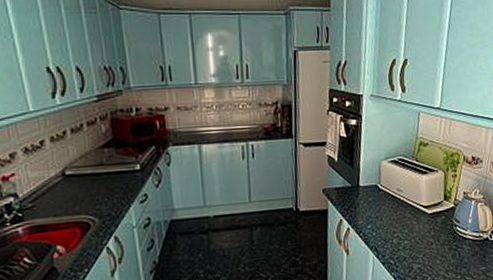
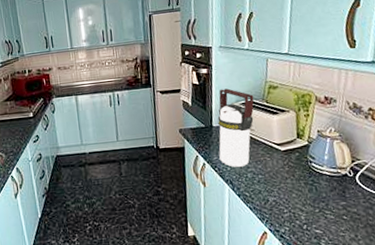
canister: none [365,143,404,232] -> present [217,88,254,167]

